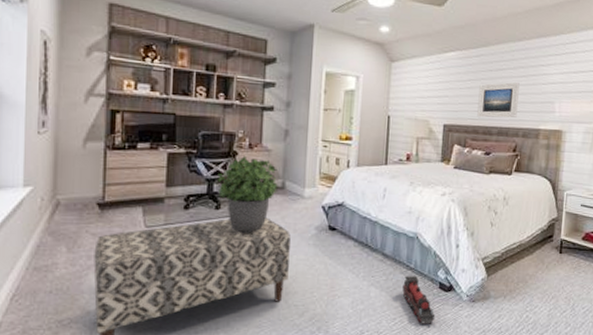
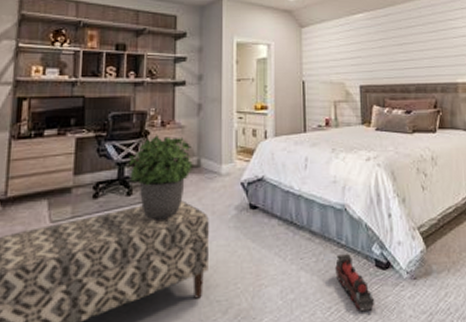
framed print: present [477,82,520,118] -> none [391,37,433,76]

